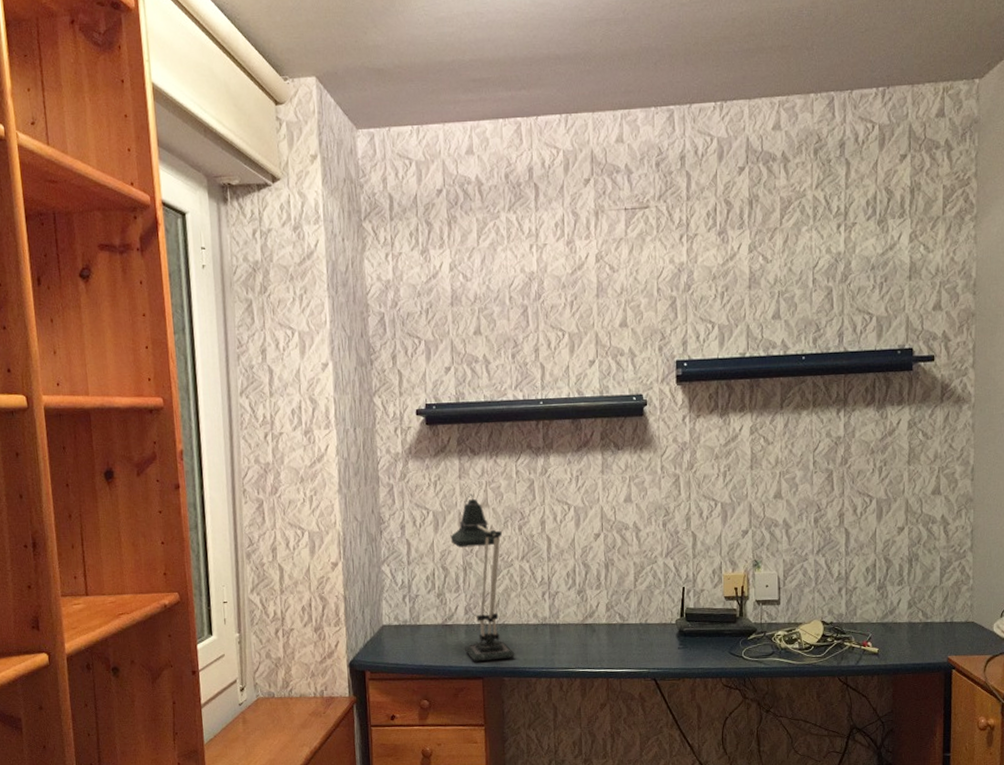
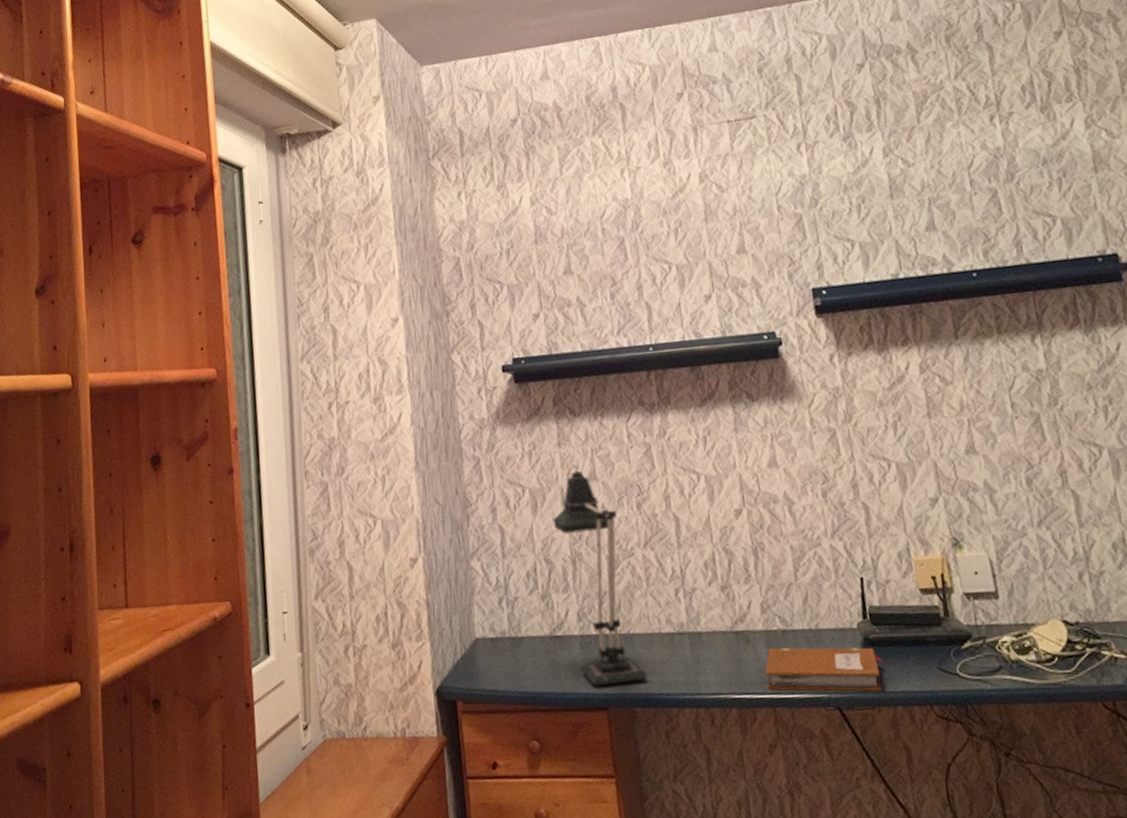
notebook: none [604,636,690,668] -> present [765,647,883,692]

